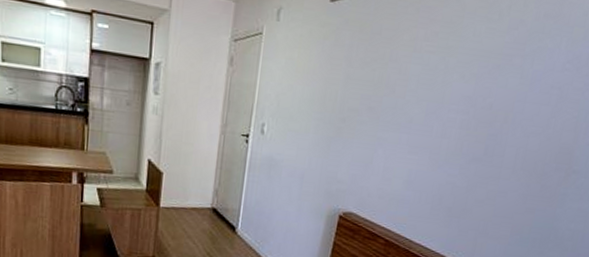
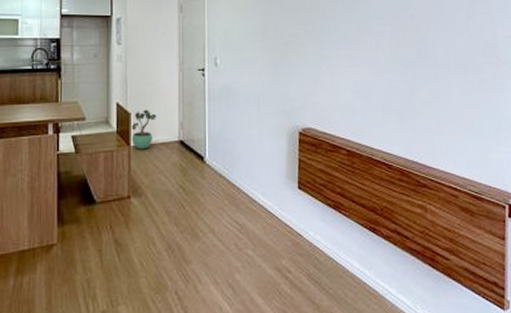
potted plant: none [161,170,191,212] -> present [131,109,156,150]

